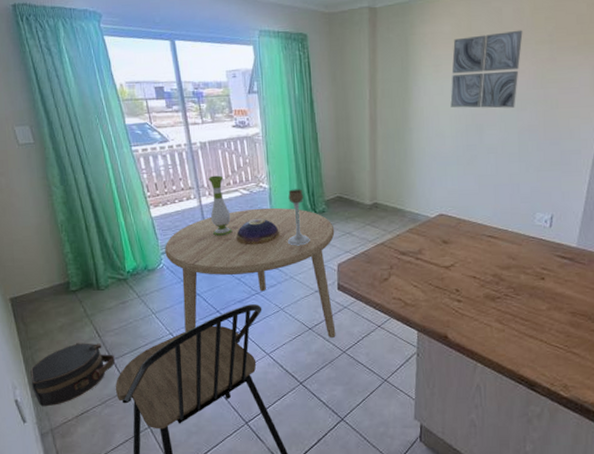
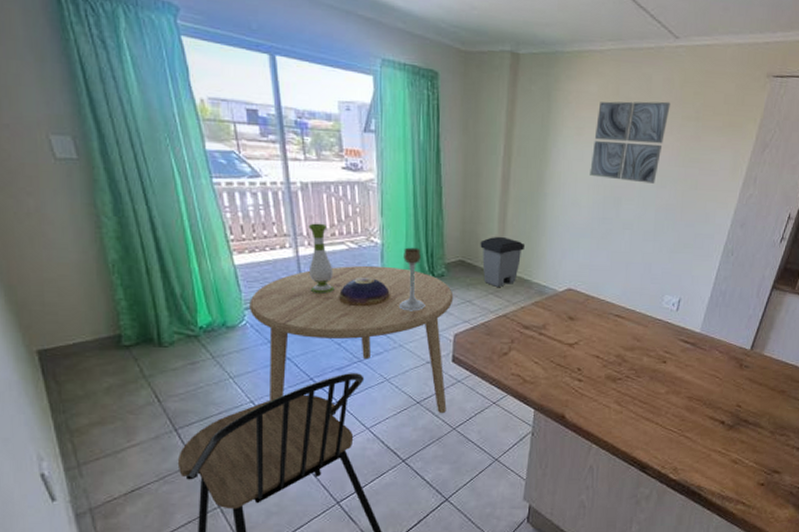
hat box: present [30,342,115,407] -> none [63,408,178,483]
trash can: none [355,171,396,218] -> present [480,236,526,287]

